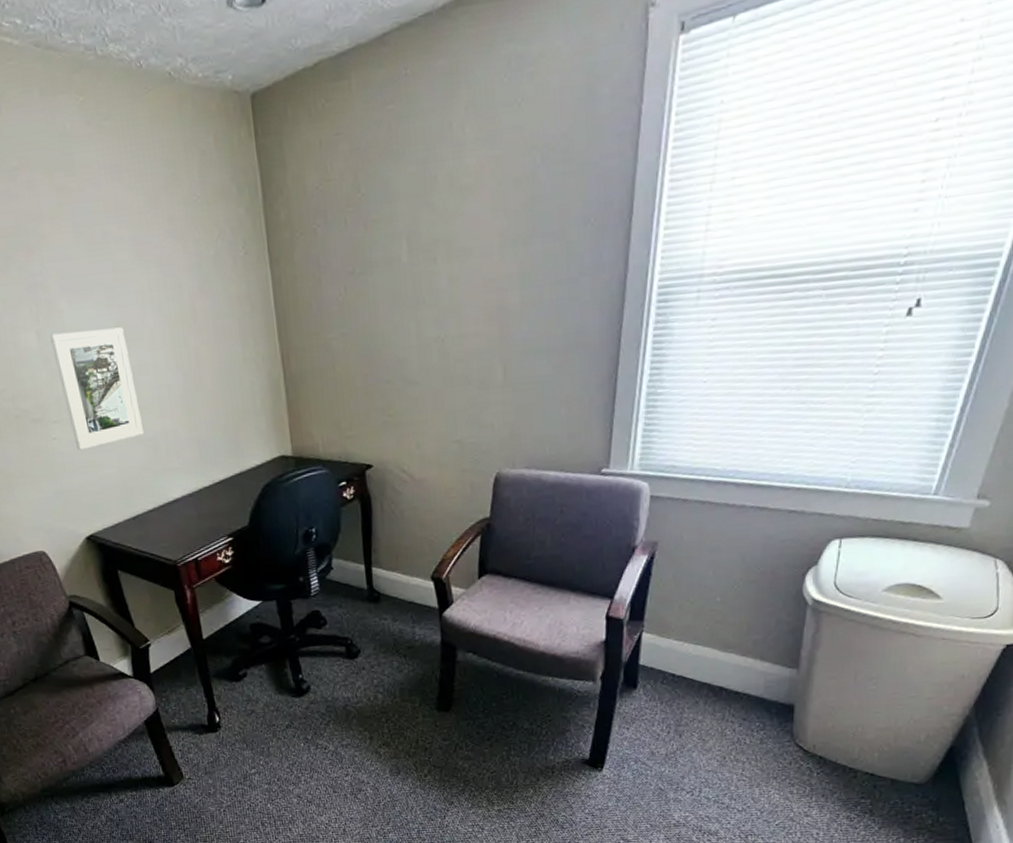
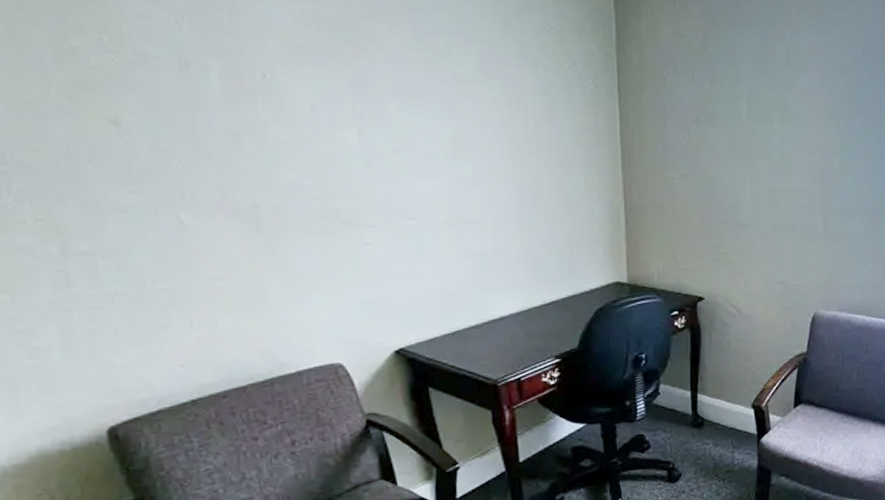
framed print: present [50,327,144,450] -> none [374,135,472,258]

